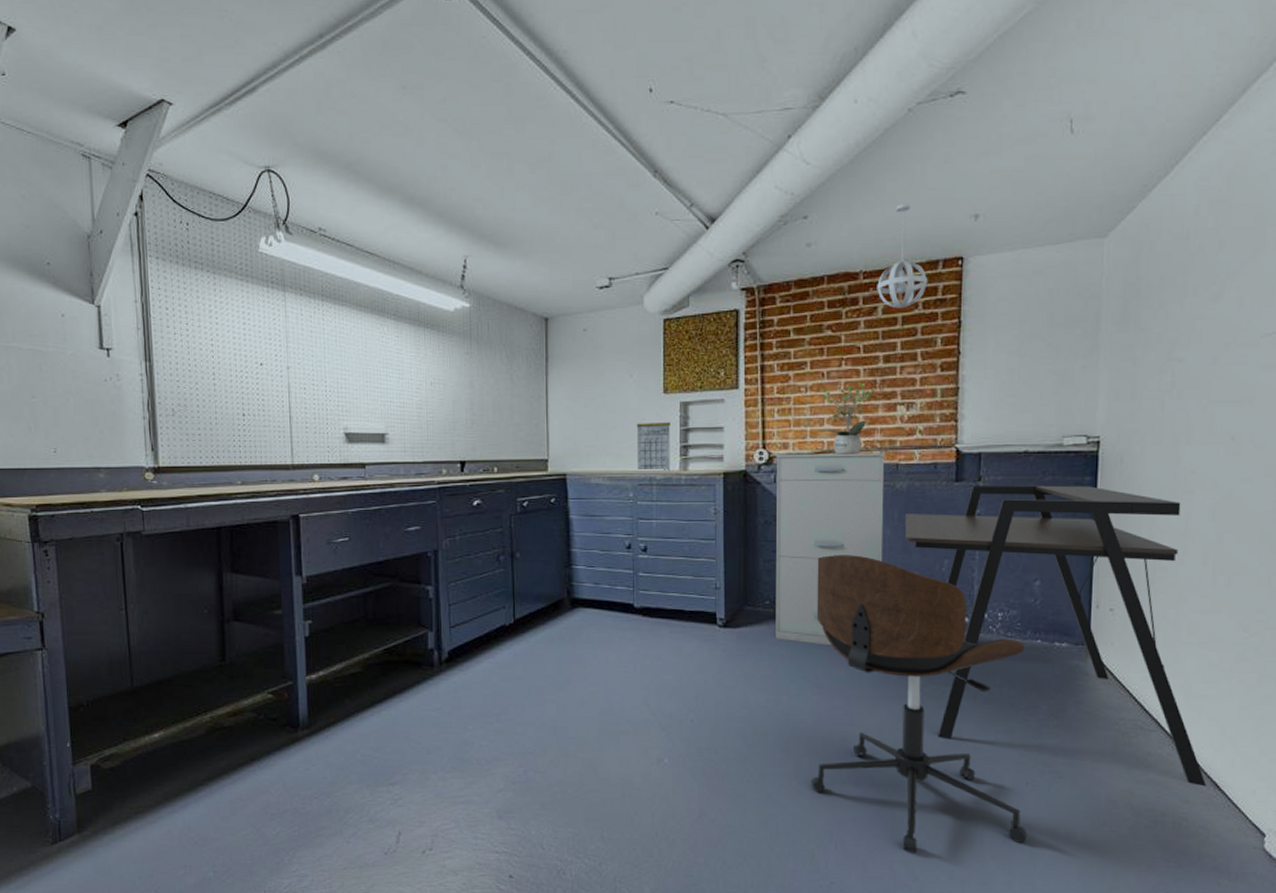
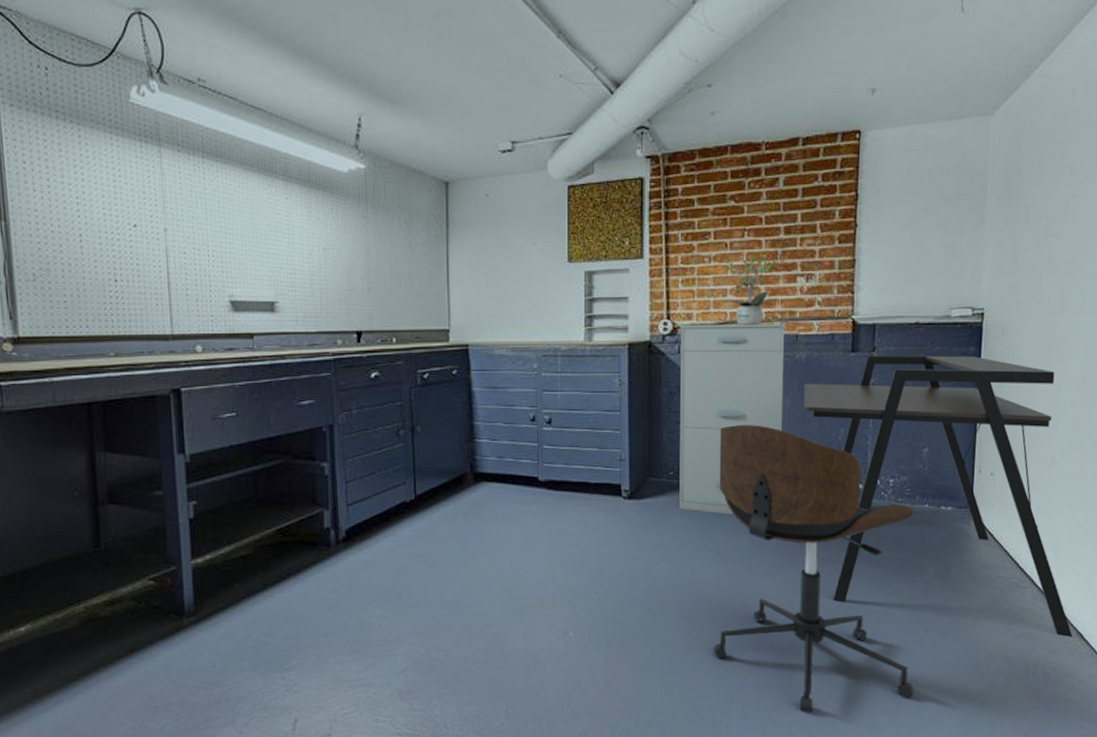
calendar: present [636,414,670,473] -> none [540,284,575,344]
pendant light: present [877,204,928,309] -> none [778,76,827,180]

